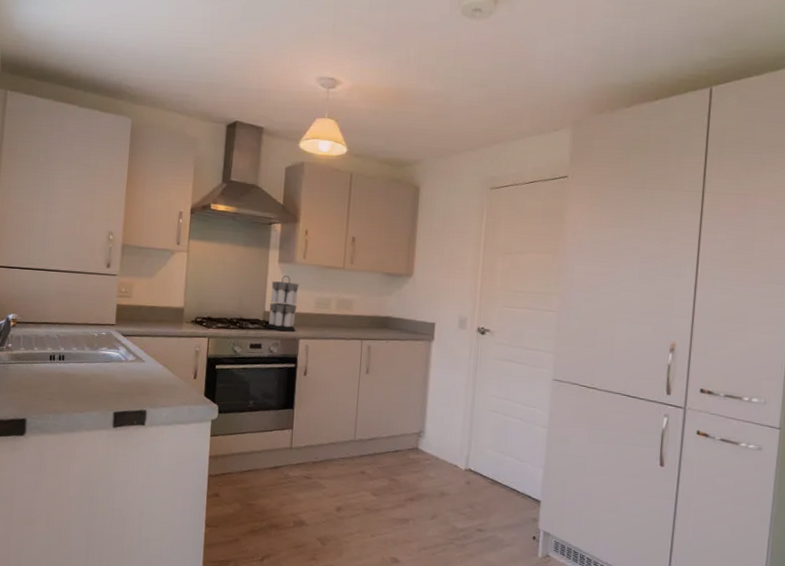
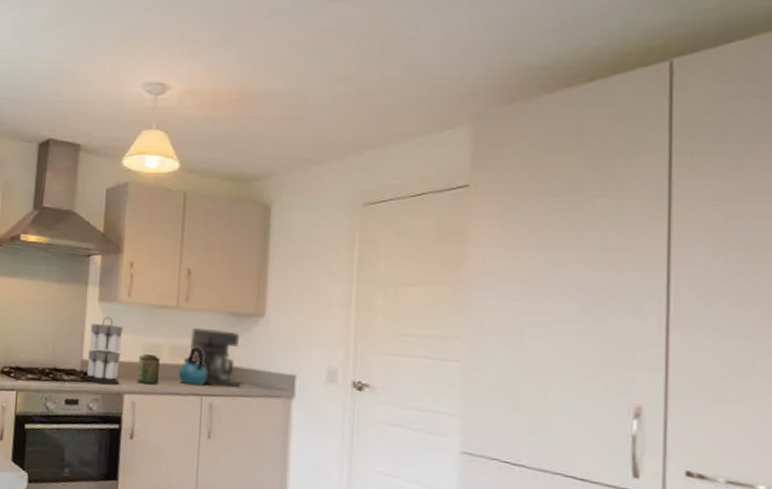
canister: none [309,306,330,332] -> present [135,354,161,385]
kettle: none [343,301,367,332] -> present [178,347,207,386]
coffee maker: none [354,285,393,333] -> present [190,328,241,387]

